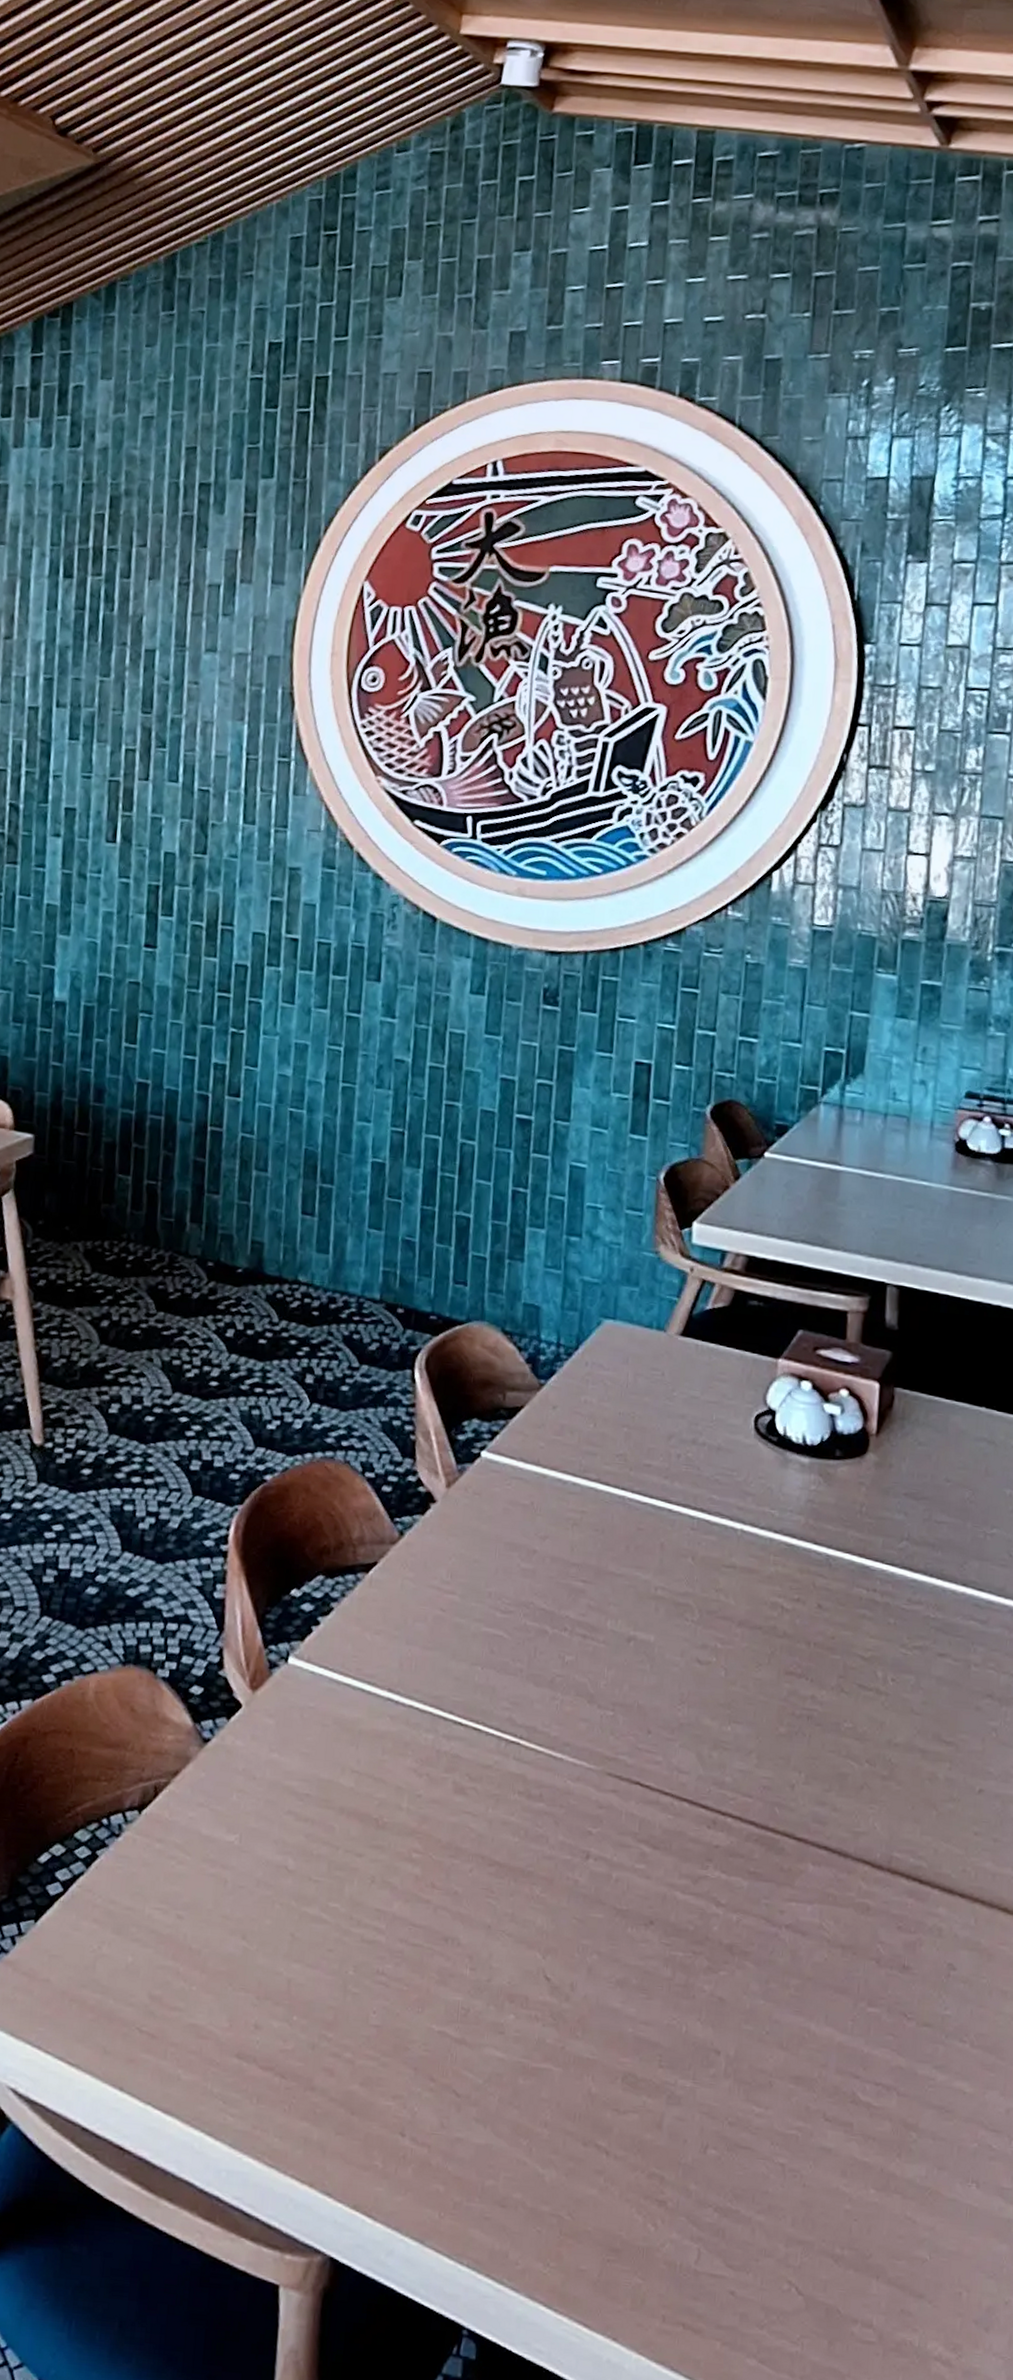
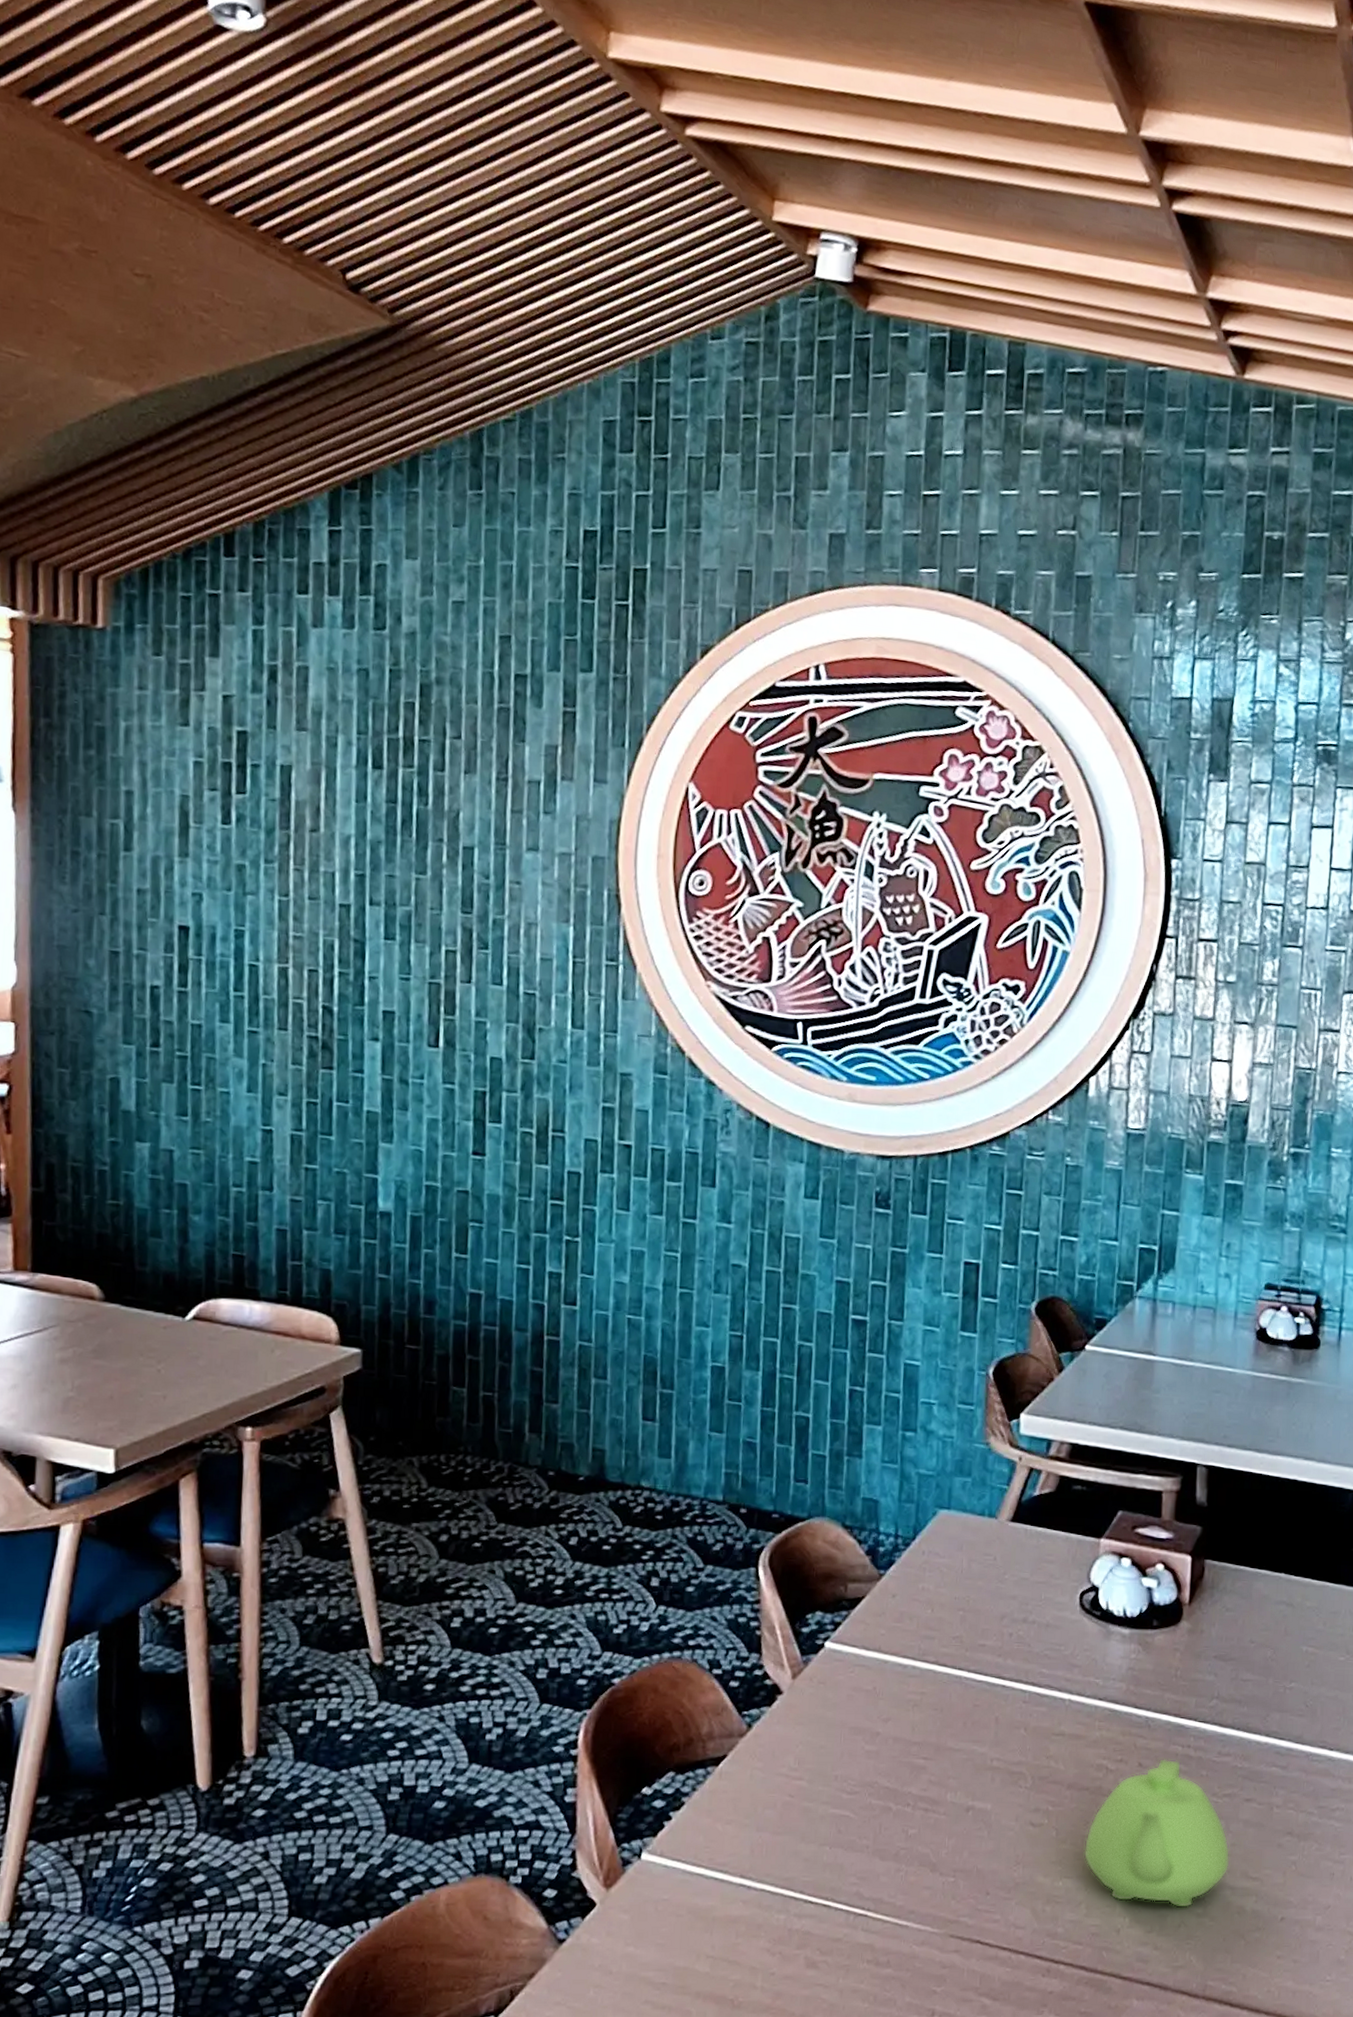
teapot: none [755,1602,921,1769] -> present [1083,1759,1230,1909]

